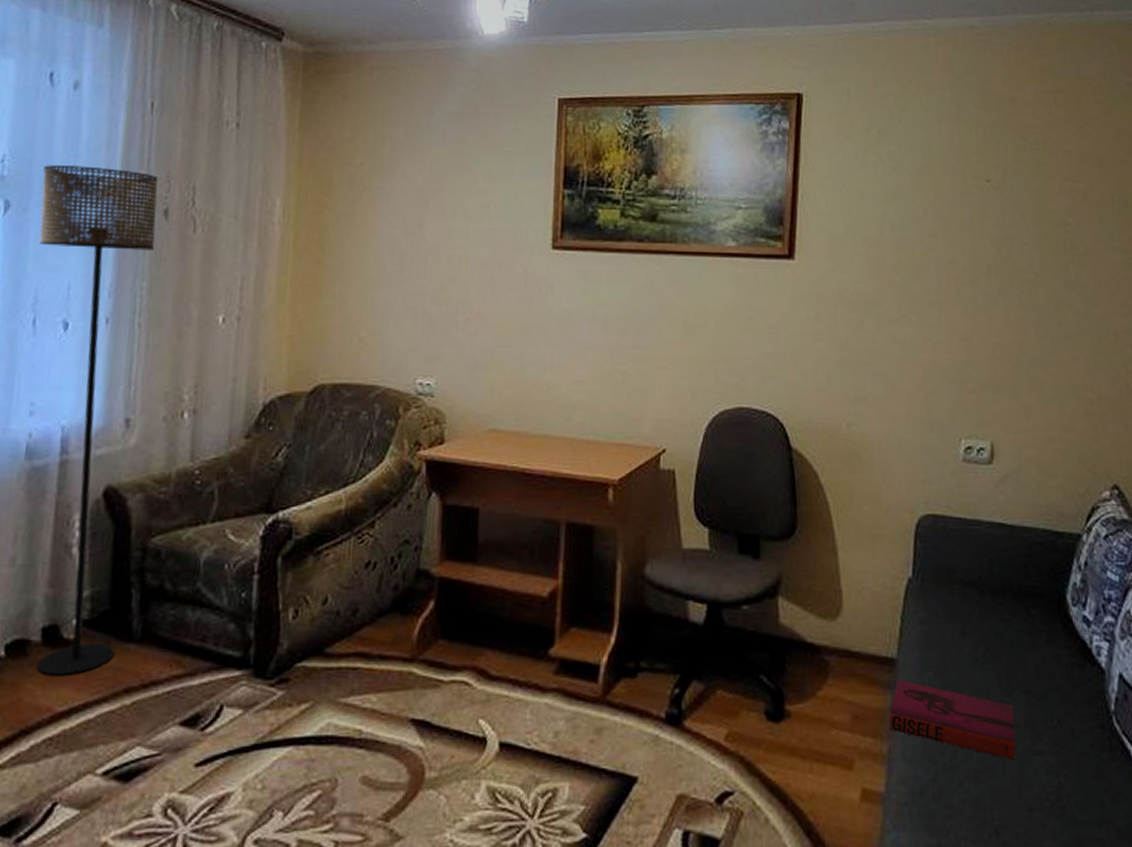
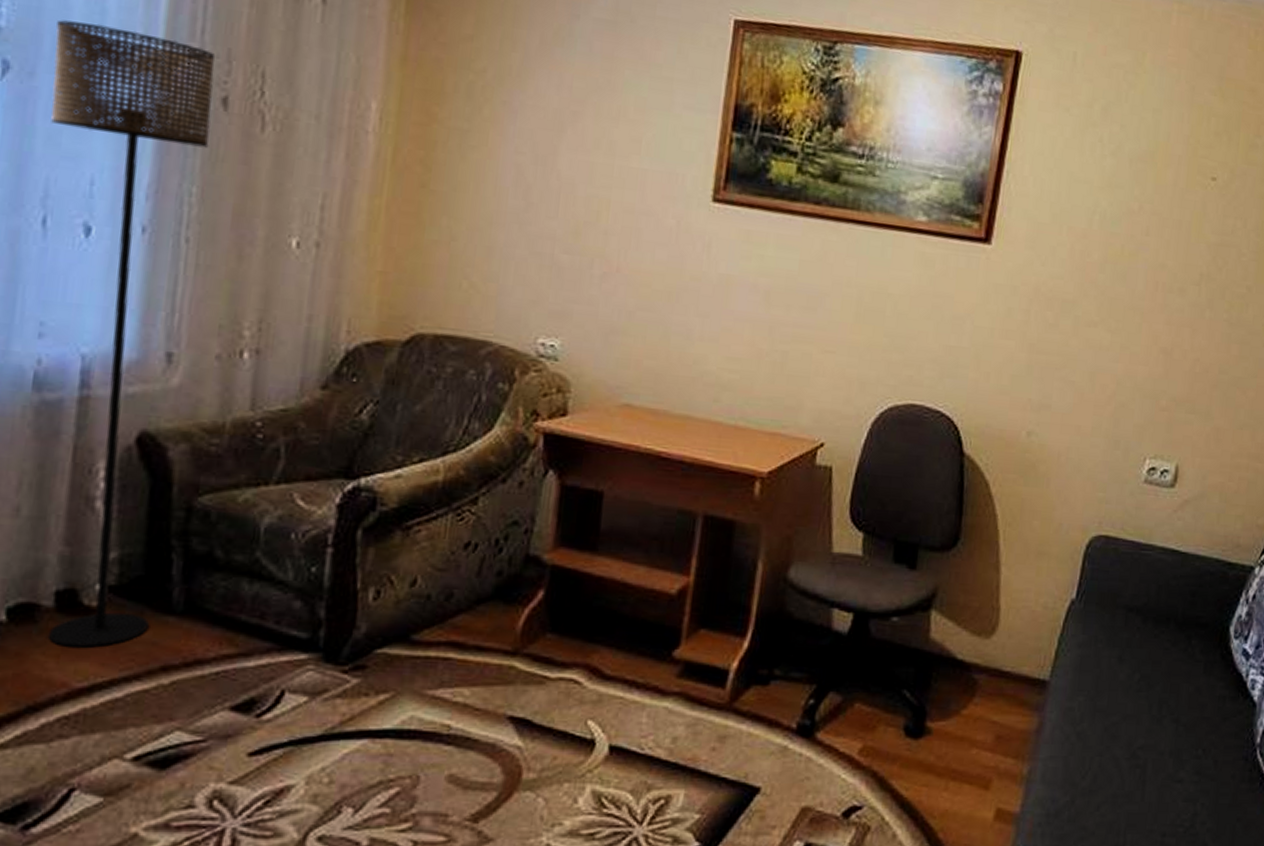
hardback book: present [889,680,1016,760] -> none [1032,703,1161,787]

